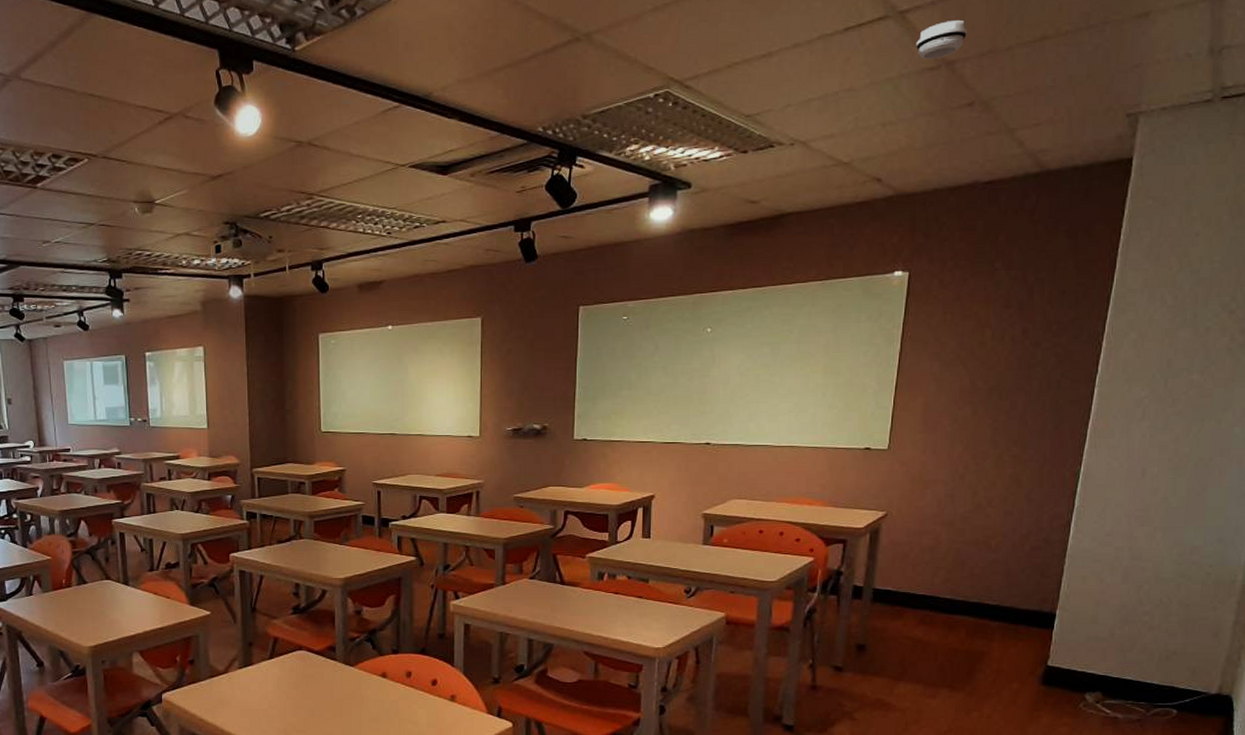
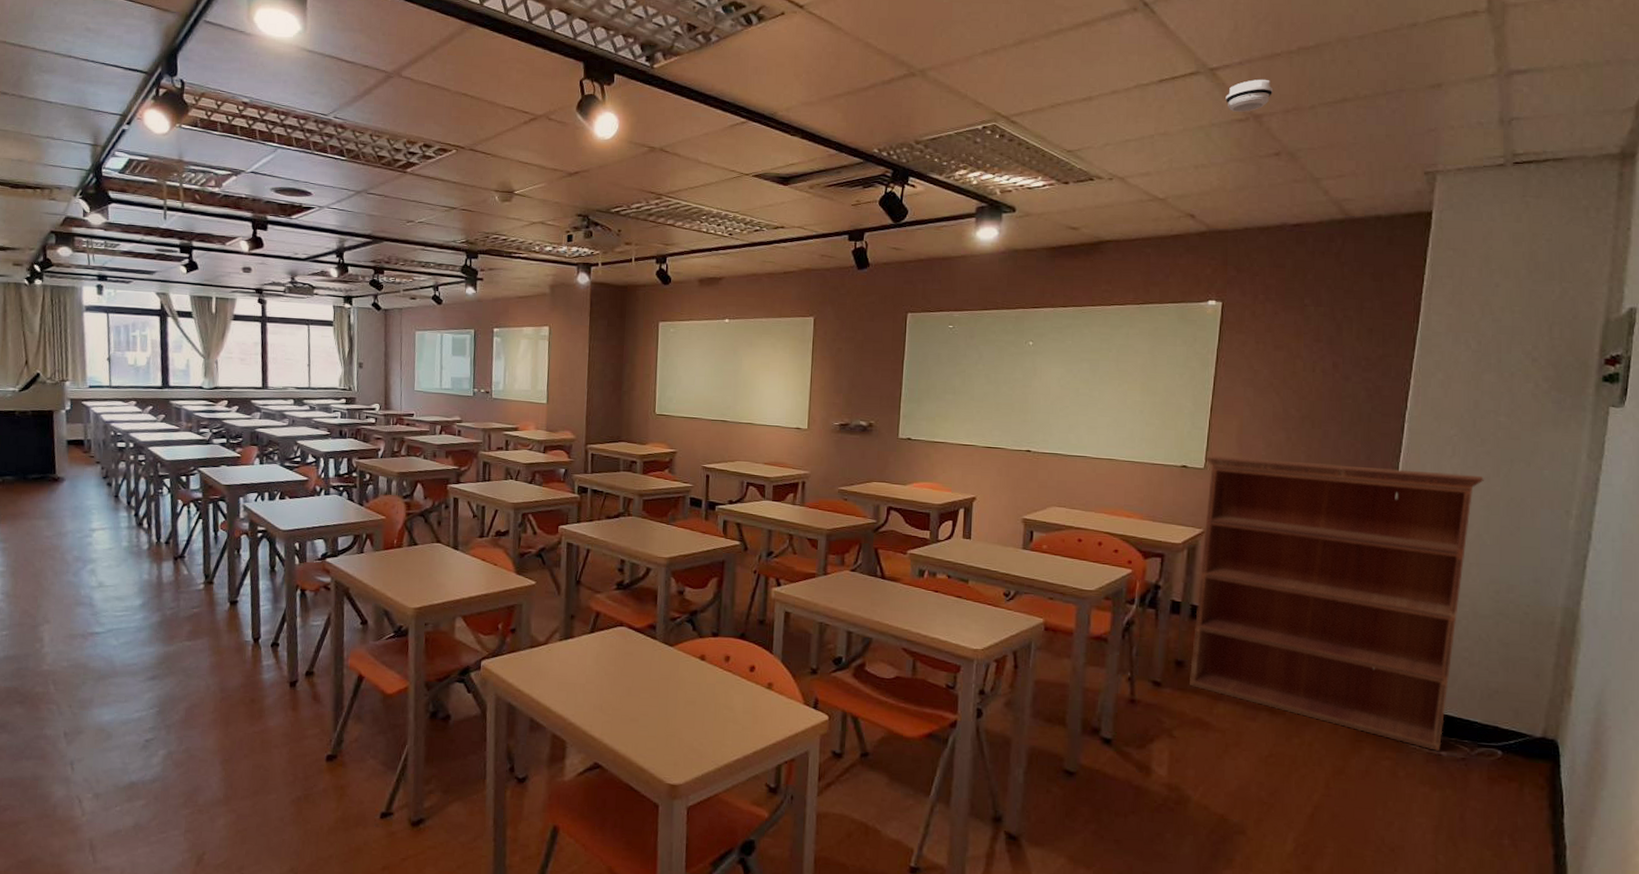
bookcase: none [871,434,1173,714] -> present [1190,455,1484,751]

